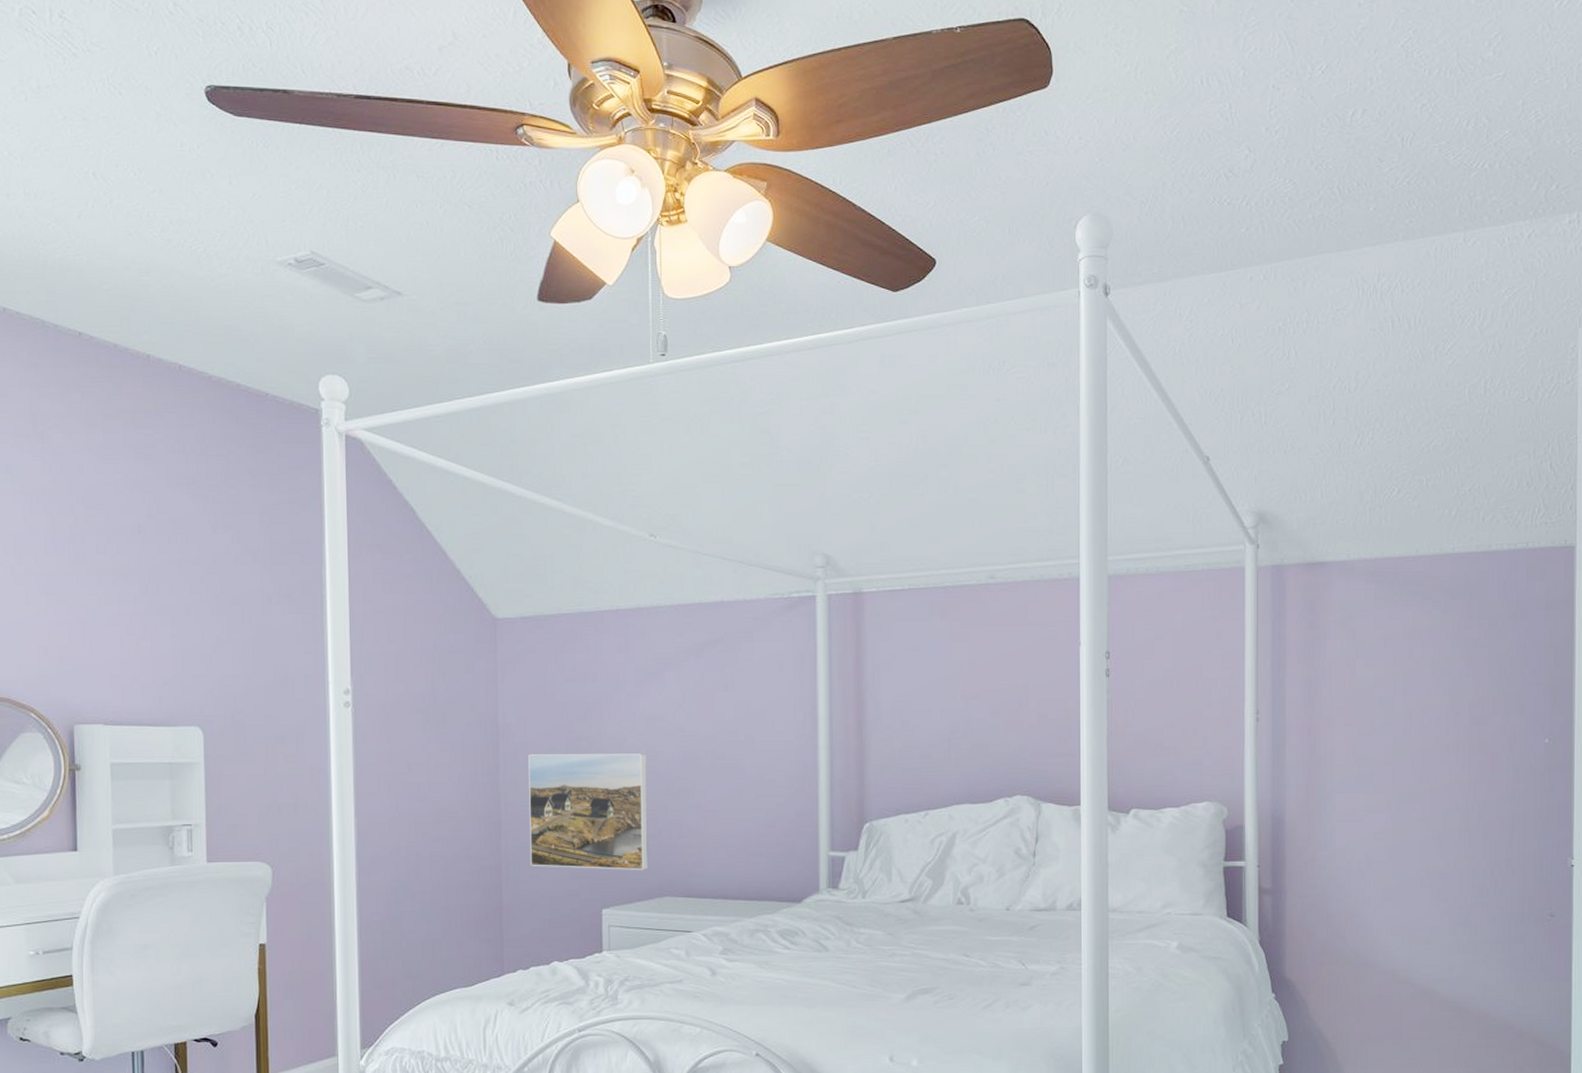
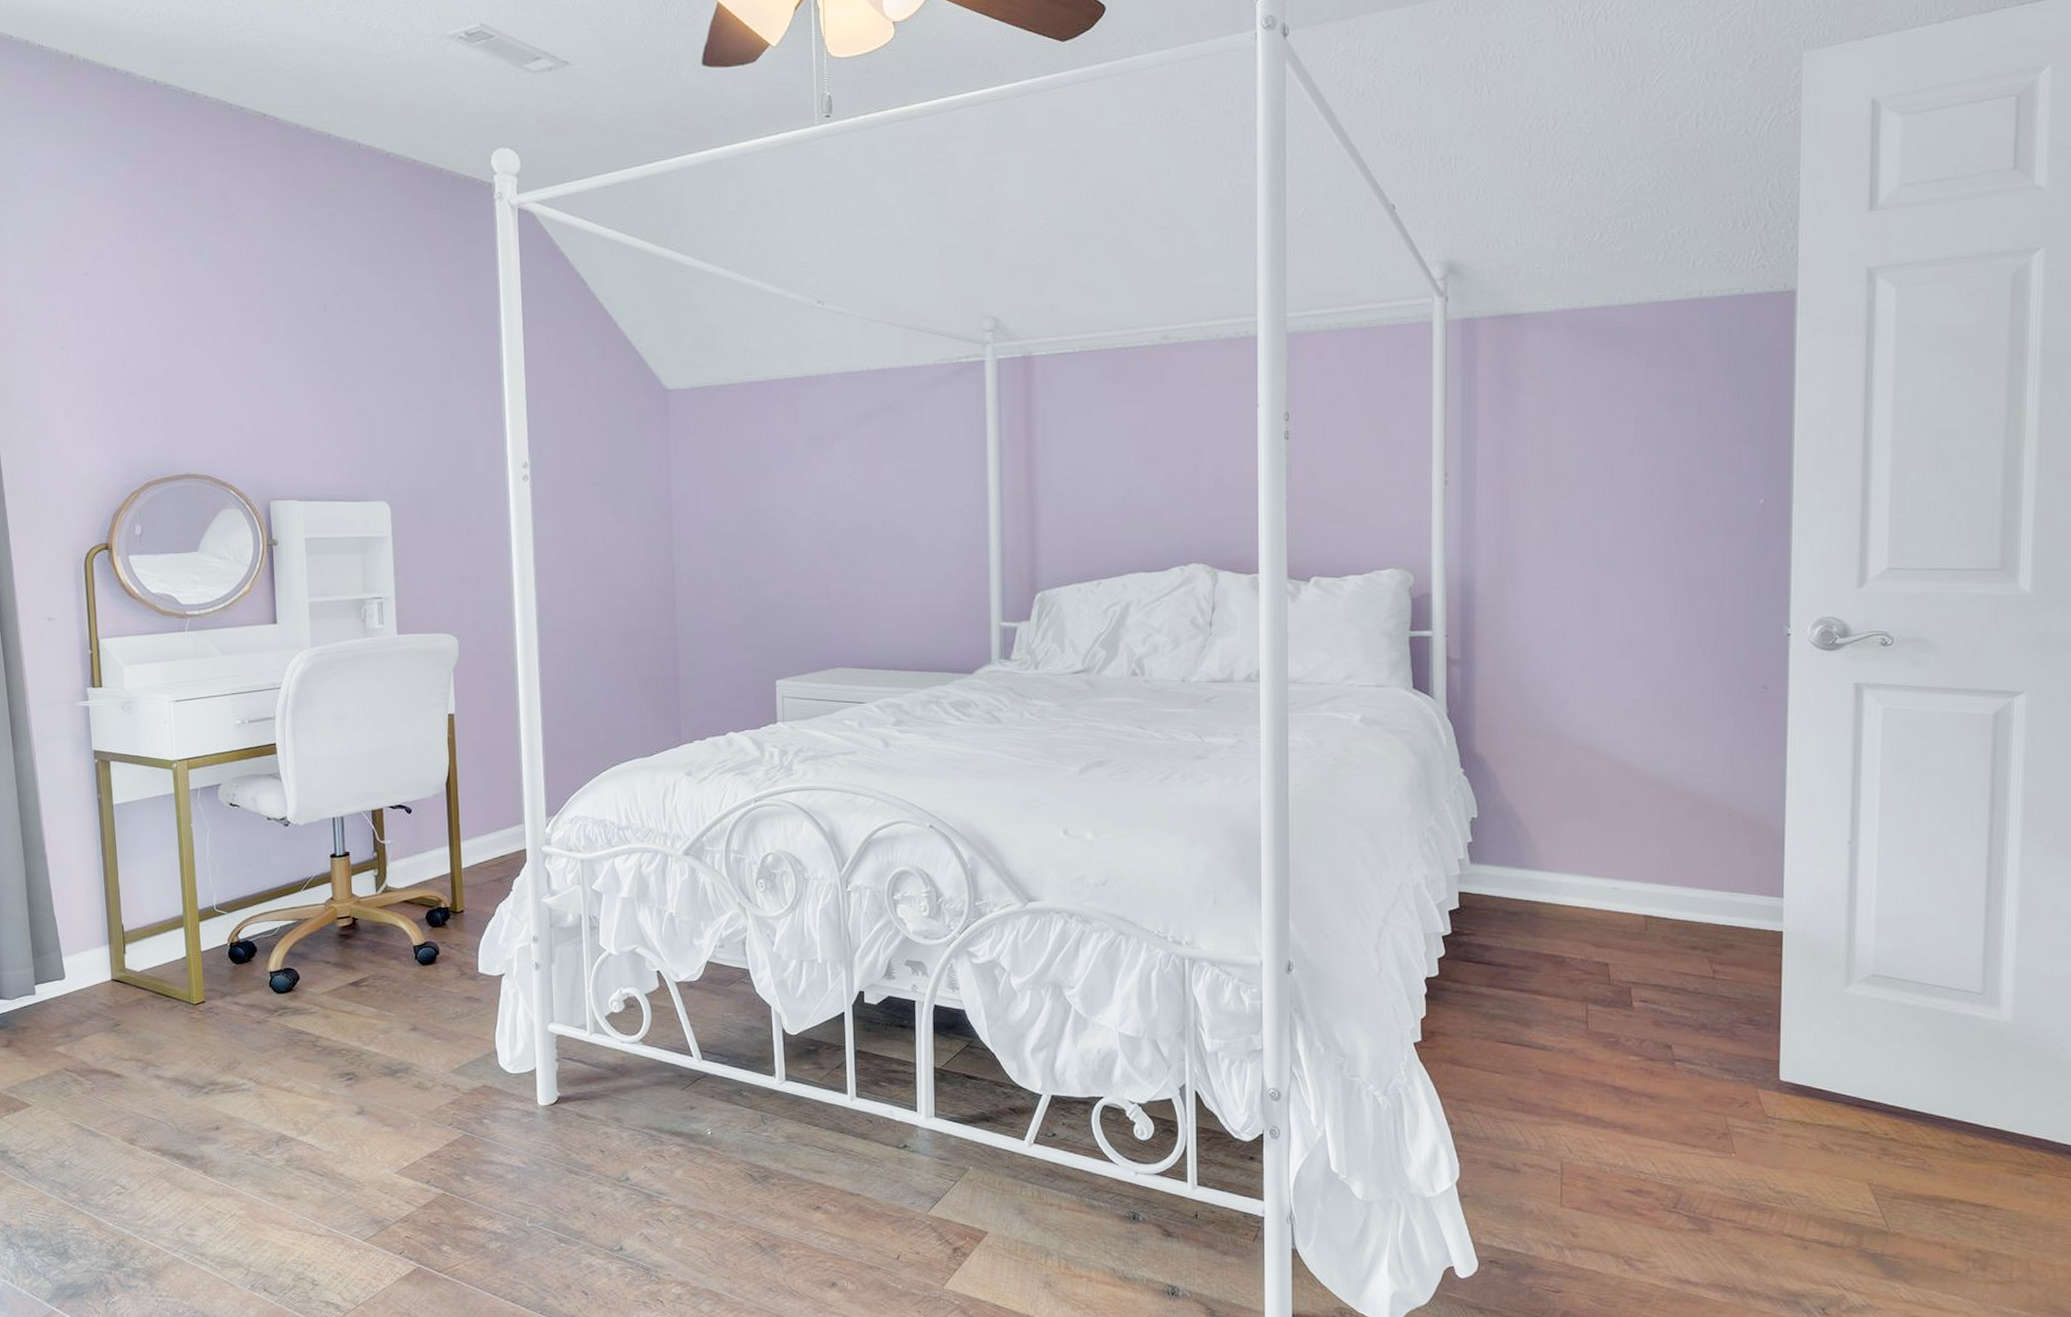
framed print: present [528,753,648,871] -> none [701,524,821,642]

